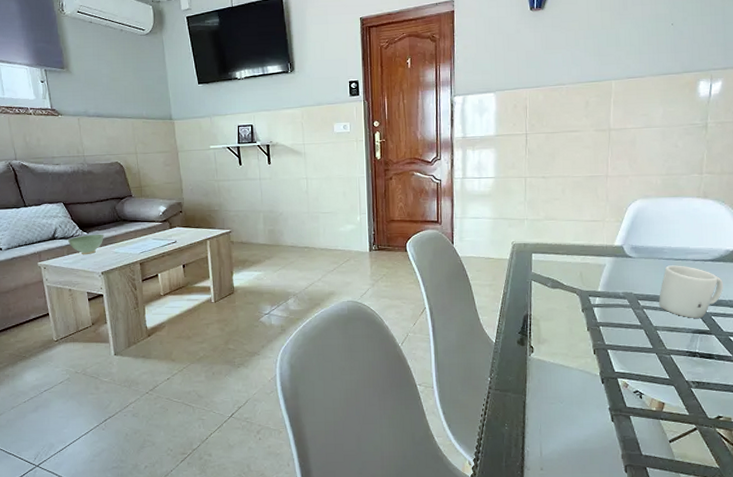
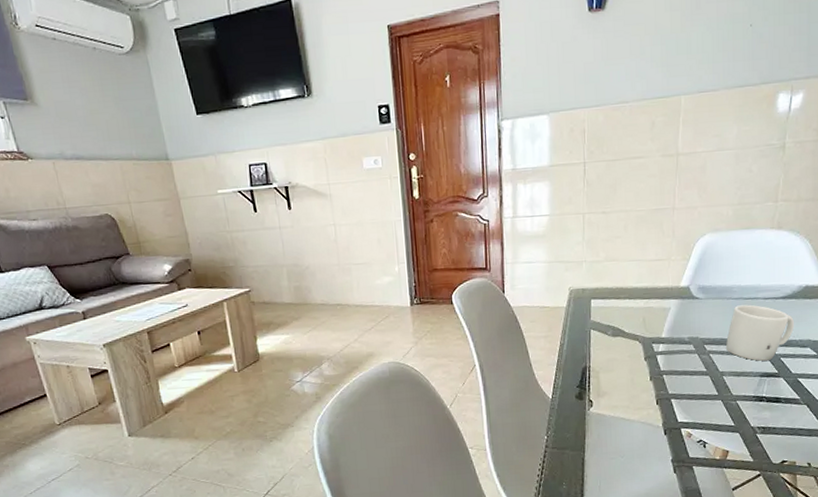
bowl: present [67,234,104,254] -> none [57,300,101,325]

